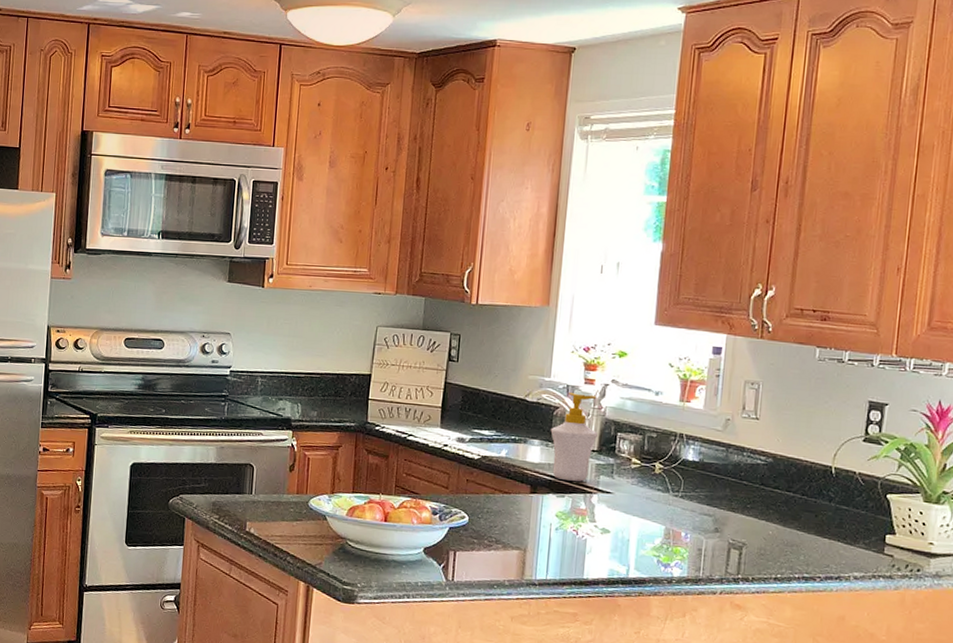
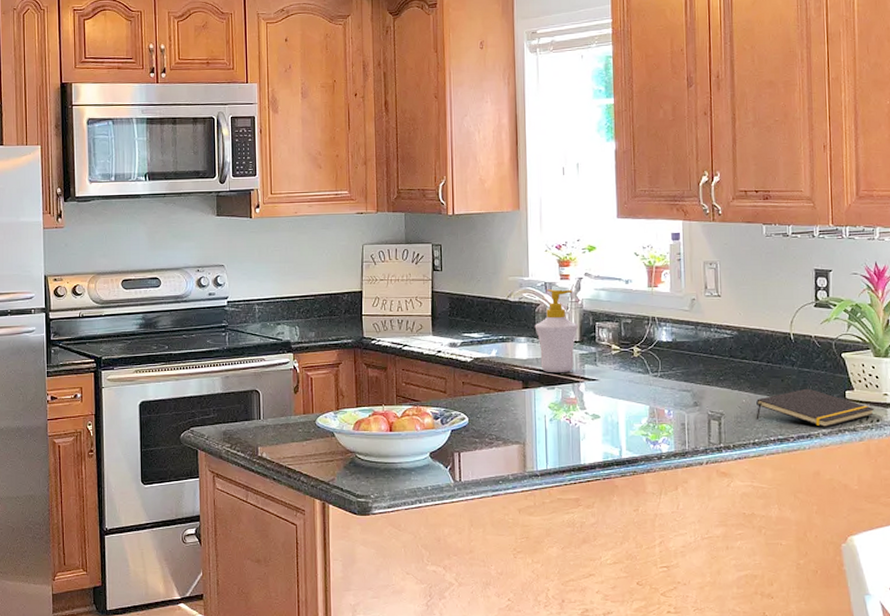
notepad: none [781,527,917,571] -> present [756,388,875,428]

